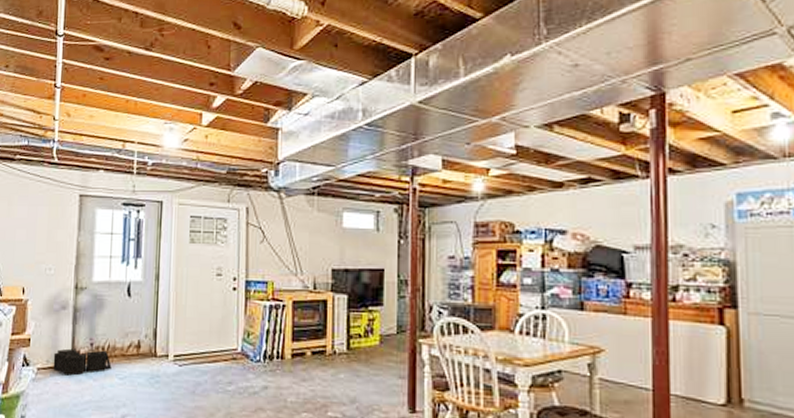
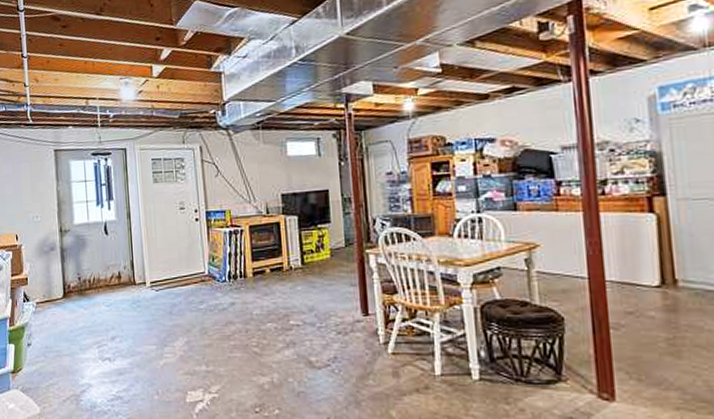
storage bin: present [53,348,112,376] -> none [48,283,98,307]

